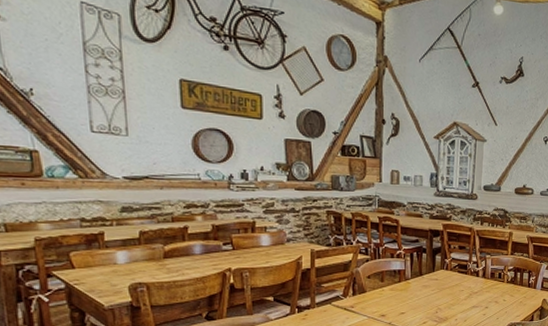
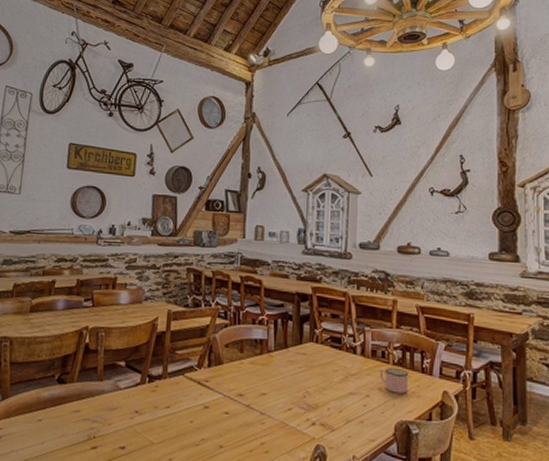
mug: none [496,285,518,304] -> present [379,368,408,394]

